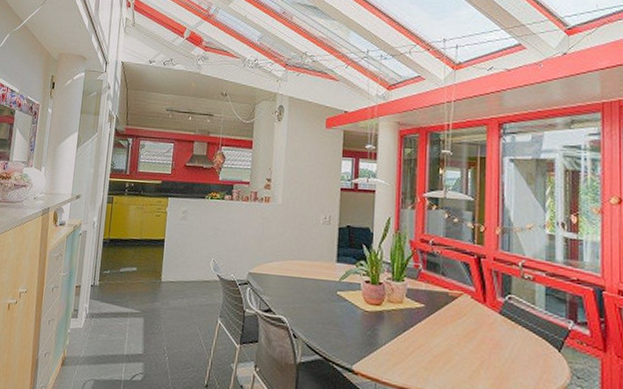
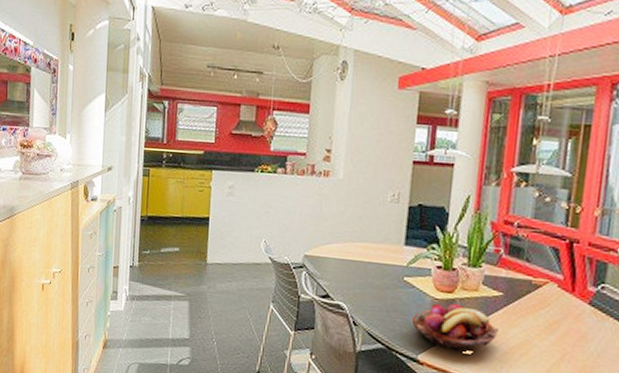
fruit basket: none [345,315,423,361] -> present [411,303,498,351]

